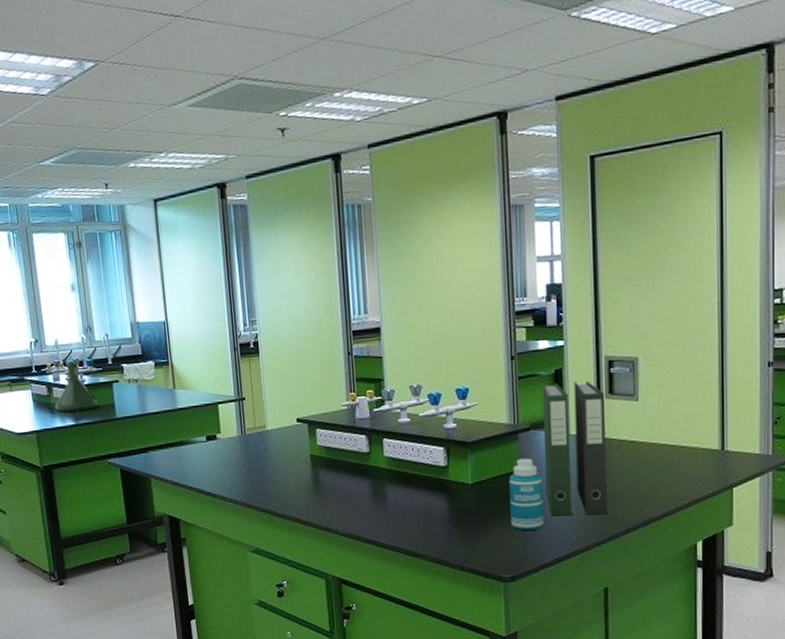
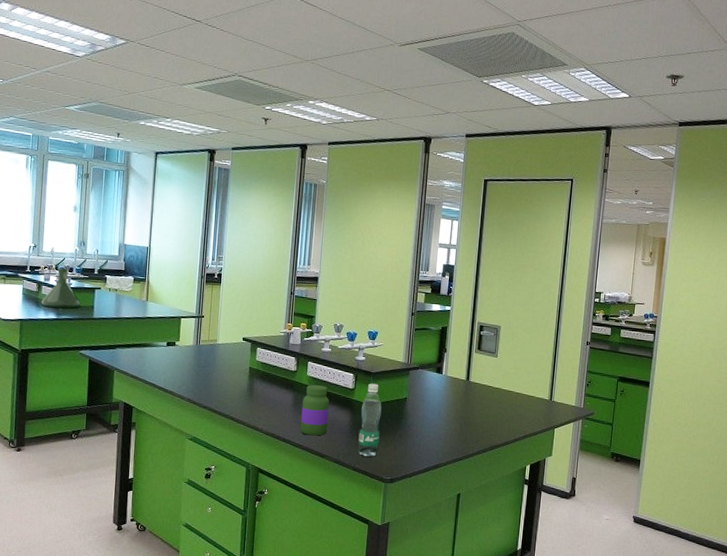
jar: none [383,466,420,532] -> present [300,384,329,436]
bottle: none [459,456,490,552] -> present [357,383,382,458]
bottle: present [509,458,544,531] -> none [396,389,423,445]
binder: present [541,381,607,516] -> none [424,336,475,439]

